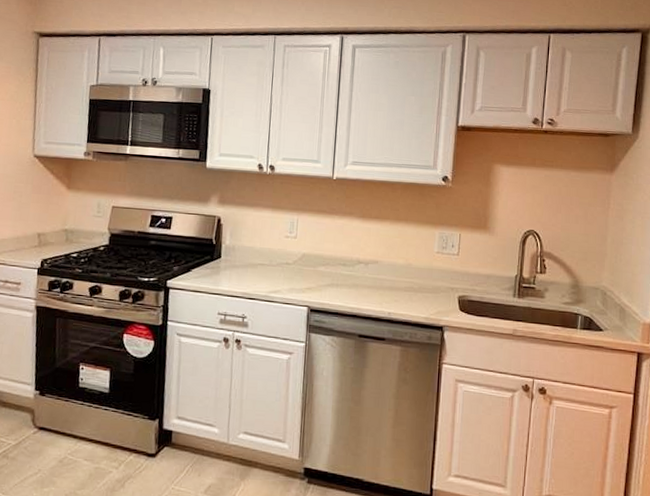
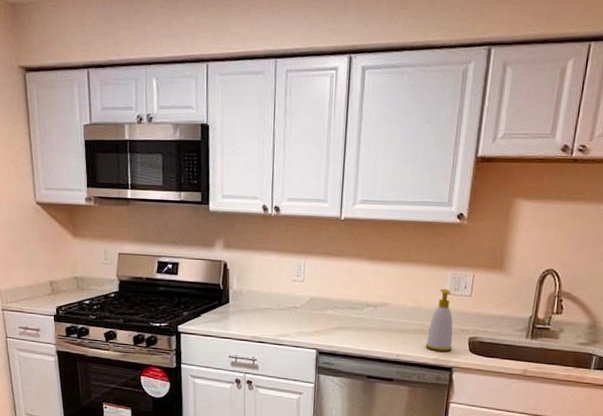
soap bottle: none [416,247,443,310] -> present [425,288,453,351]

